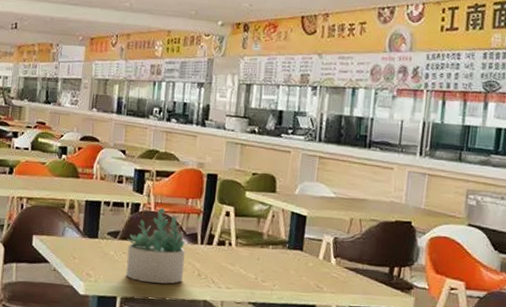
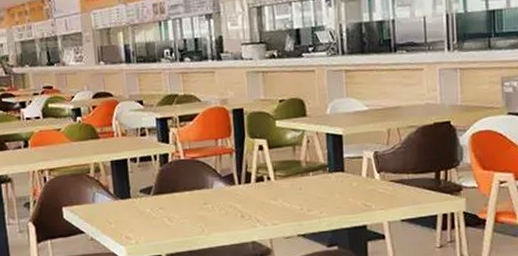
succulent plant: present [126,208,185,284] -> none [161,154,226,235]

